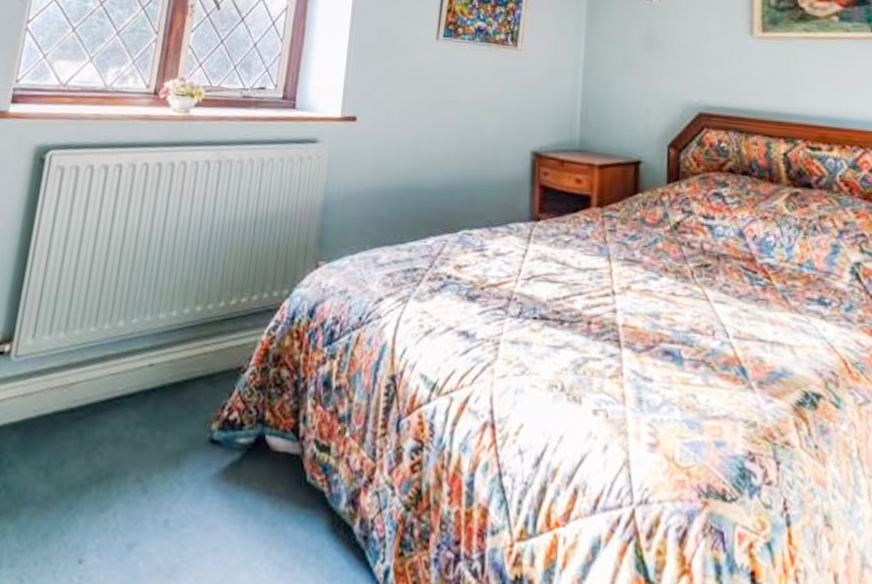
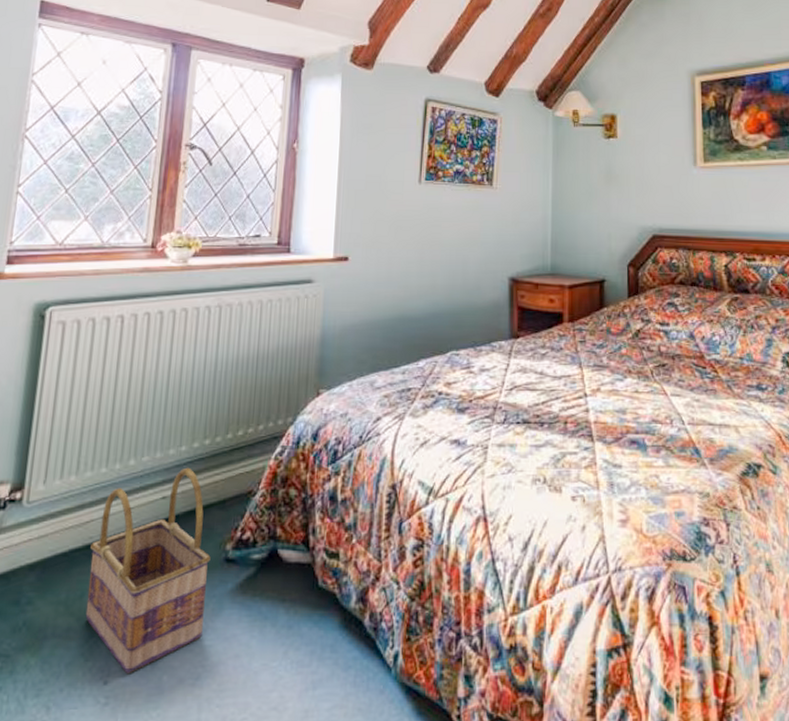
basket: none [64,334,195,555] -> present [85,467,211,675]

